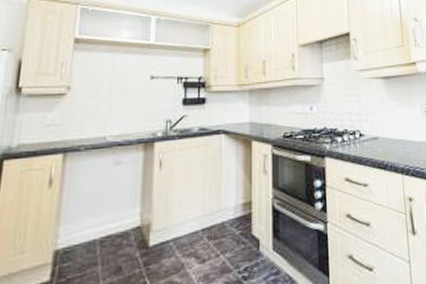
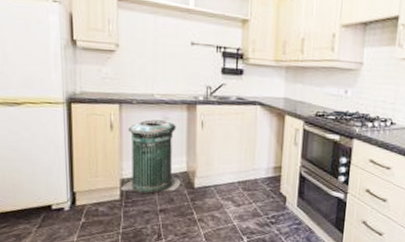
trash bin: none [53,166,133,267] -> present [121,119,181,194]

